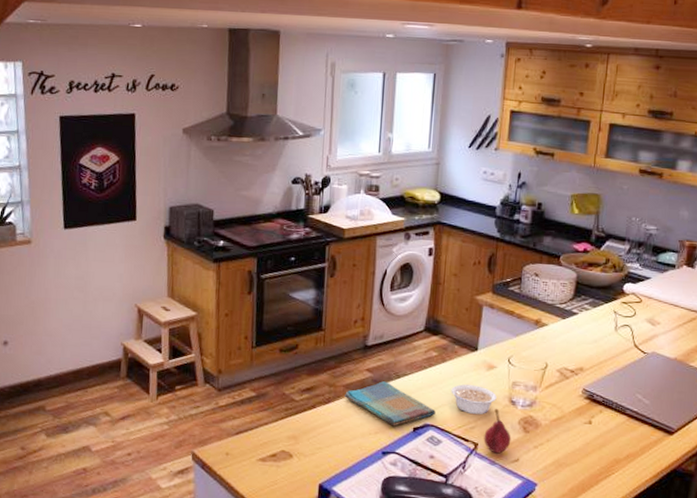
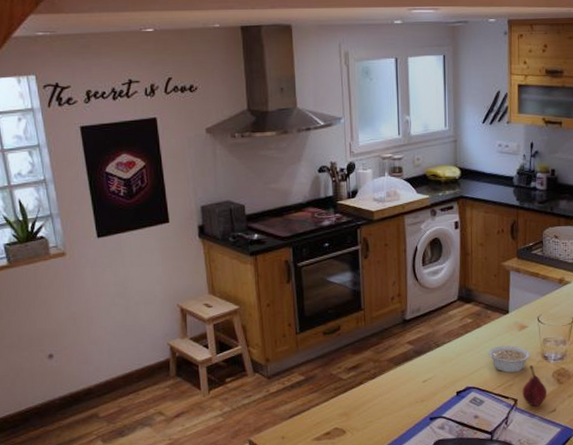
dish towel: present [345,381,436,426] -> none [389,351,476,393]

